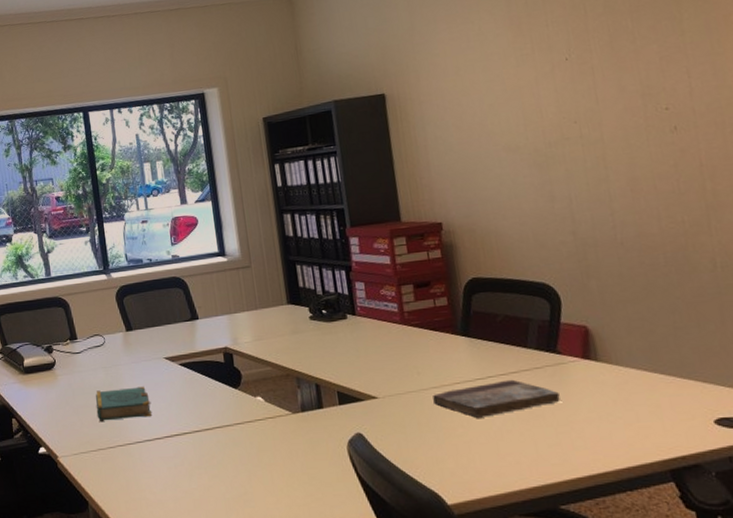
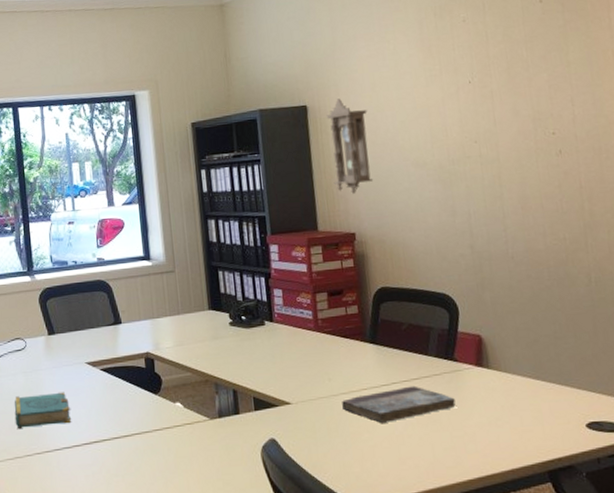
pendulum clock: none [406,84,461,183] -> present [326,98,374,195]

